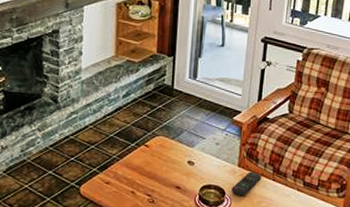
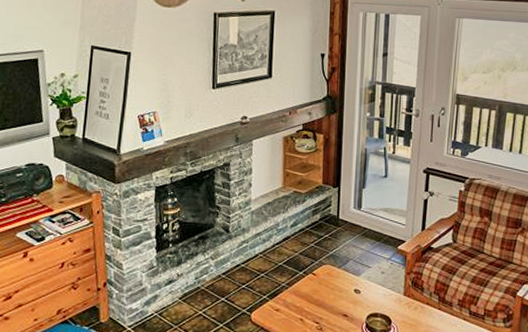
remote control: present [231,172,262,196] -> none [398,300,428,325]

